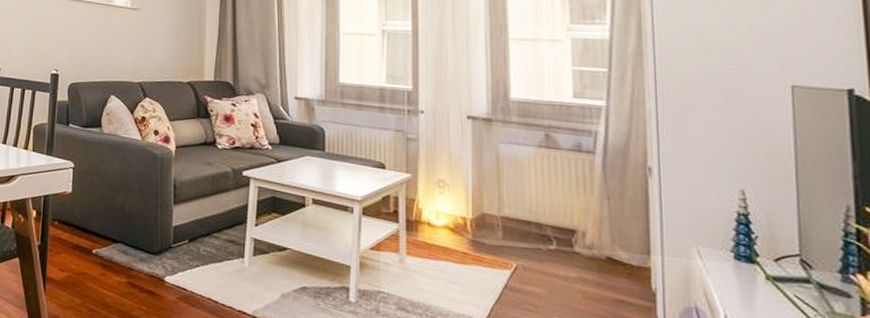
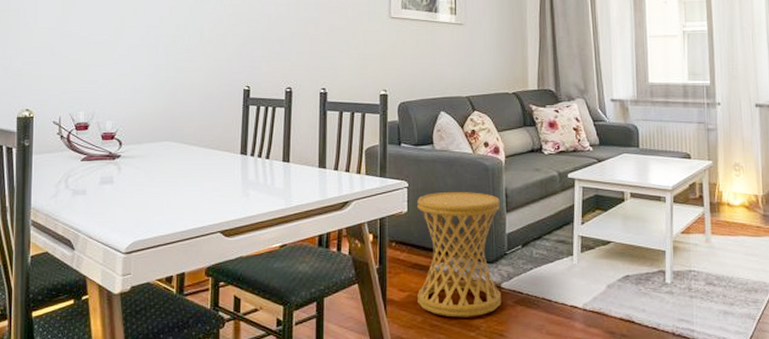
side table: none [77,176,168,307] -> present [417,192,501,317]

